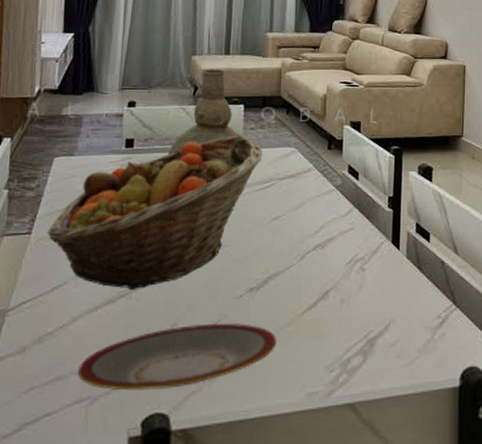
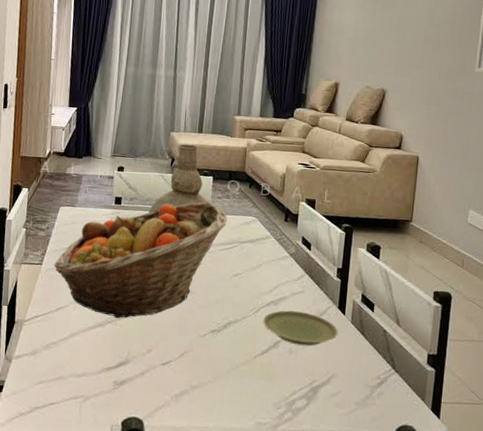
plate: present [78,322,277,391] -> none [75,352,233,400]
plate: none [309,252,393,292] -> present [263,310,338,346]

